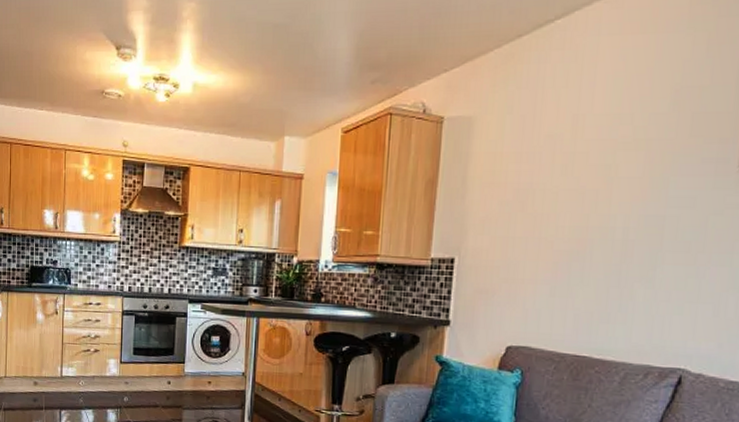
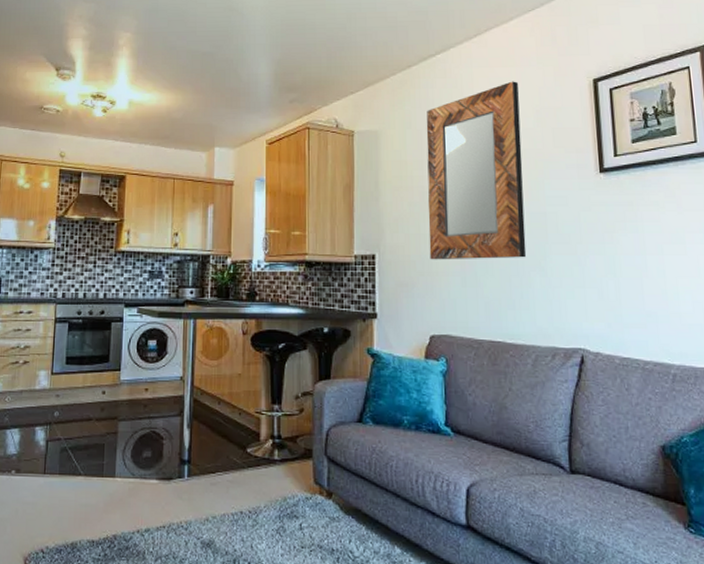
home mirror: none [516,52,658,267] -> present [426,81,527,260]

